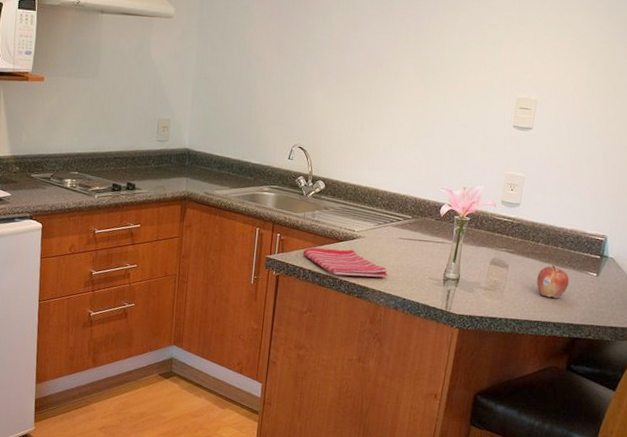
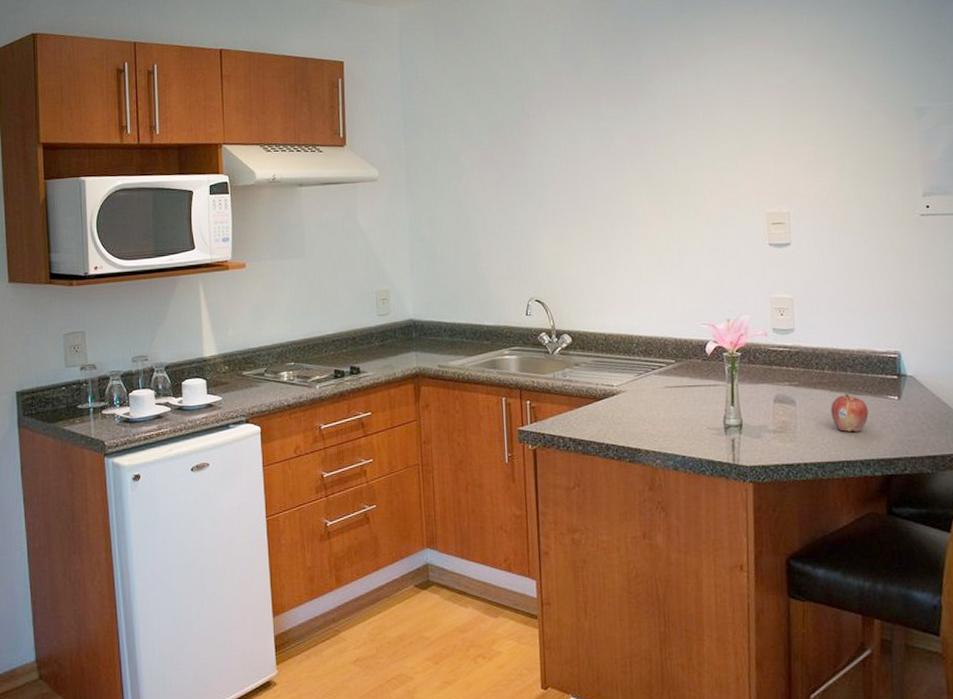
dish towel: present [302,247,388,278] -> none [558,407,660,440]

